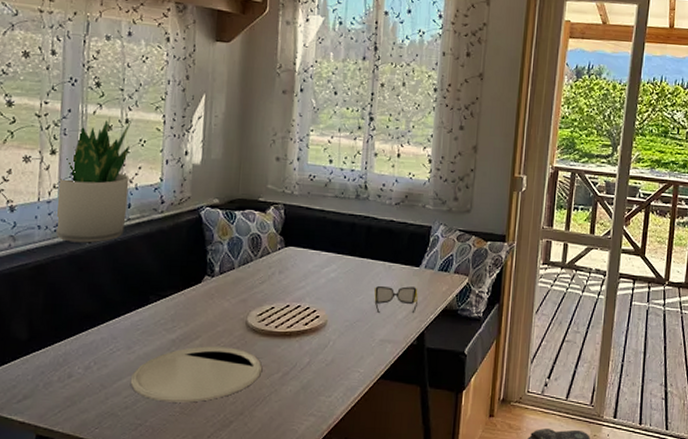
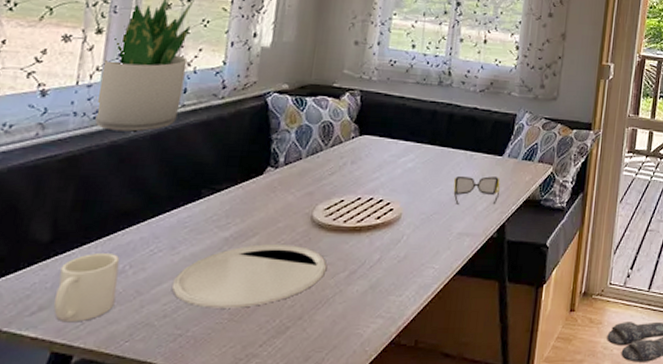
mug: none [35,351,86,410] -> present [53,253,120,323]

